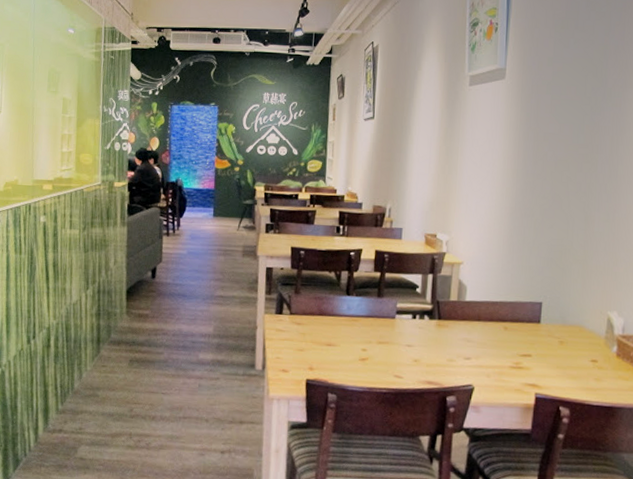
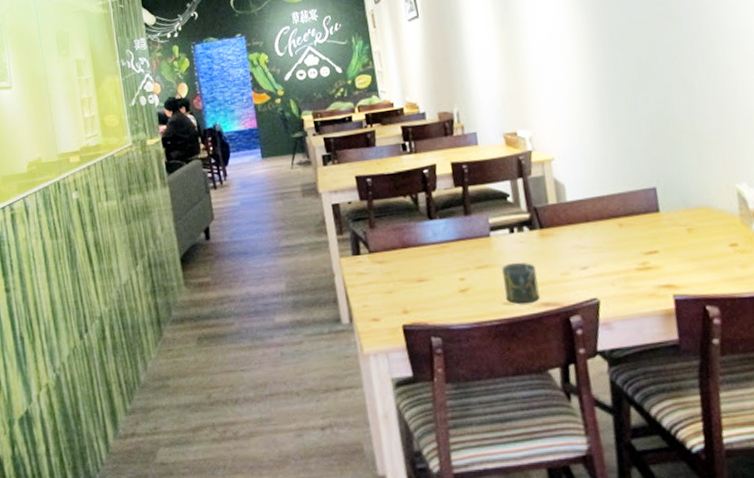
cup: none [397,343,428,379] -> present [501,262,540,305]

